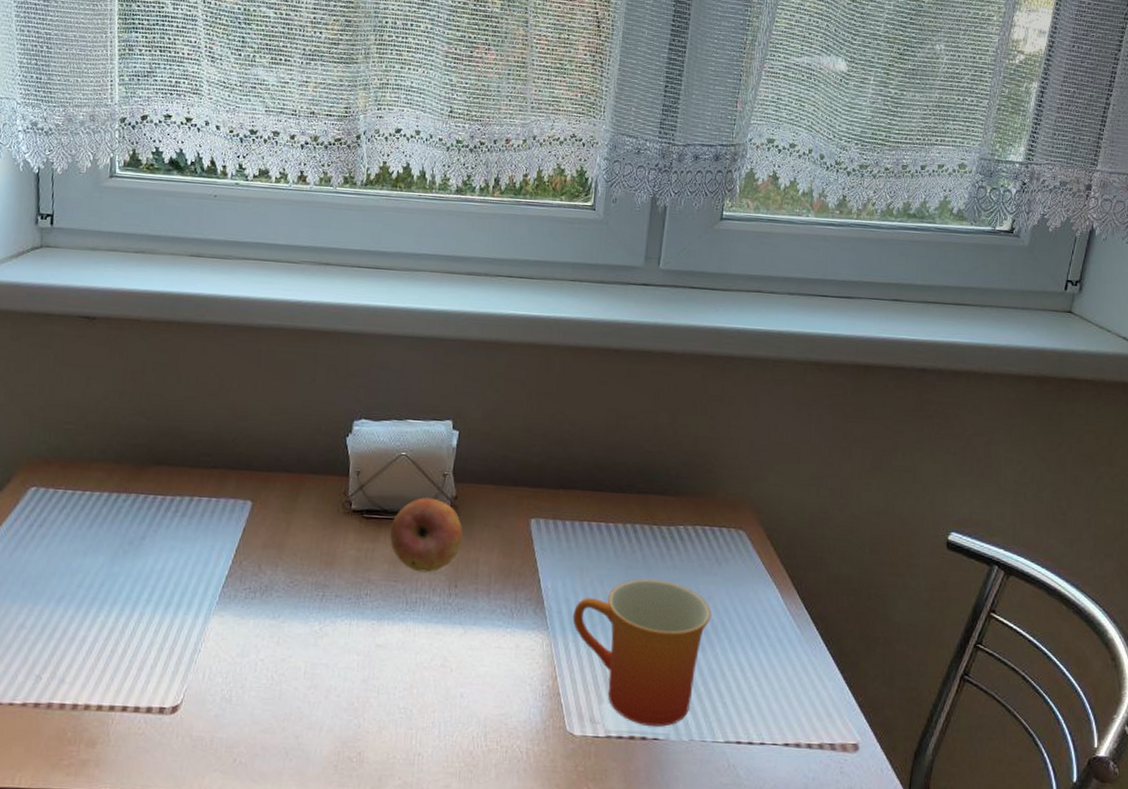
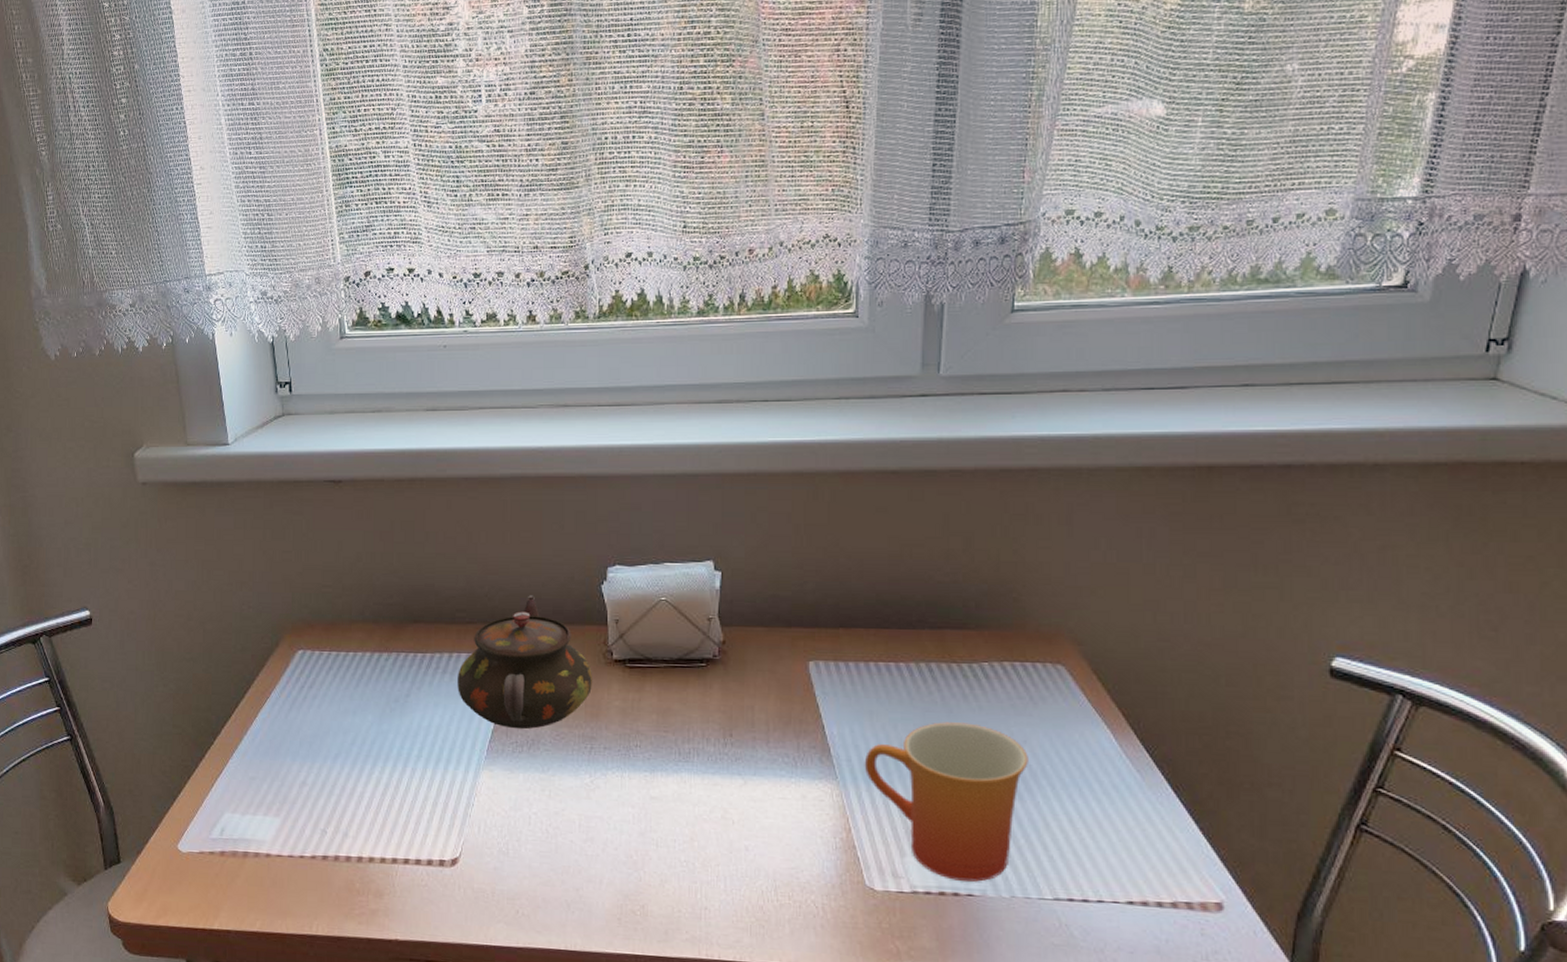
teapot: none [195,443,331,575] -> present [457,595,593,729]
fruit: present [390,497,463,573] -> none [656,644,734,722]

